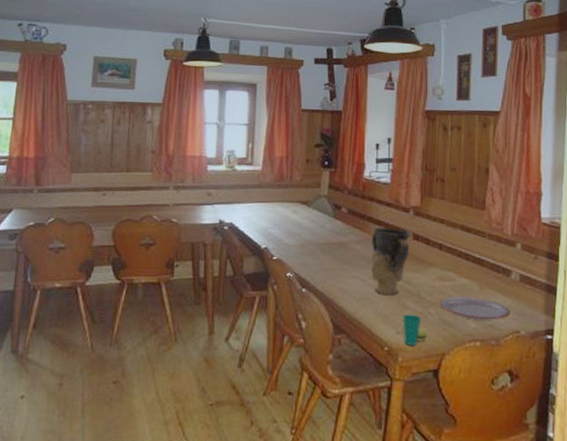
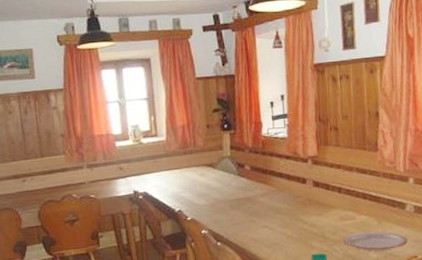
vase: present [370,228,411,295] -> none [275,178,312,239]

